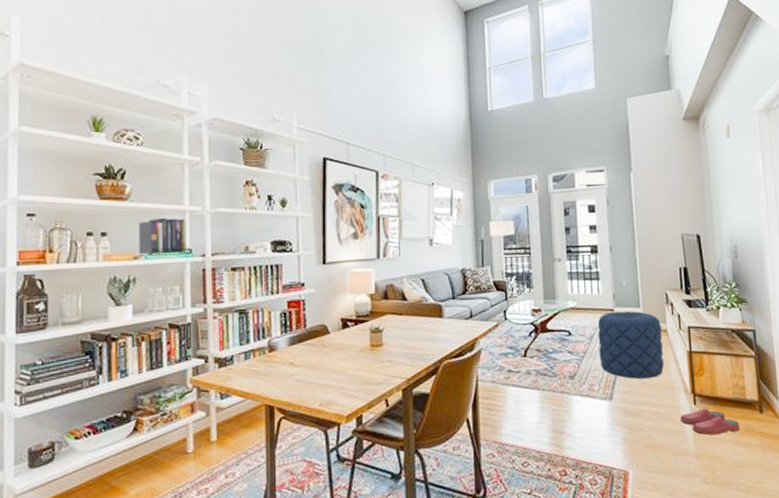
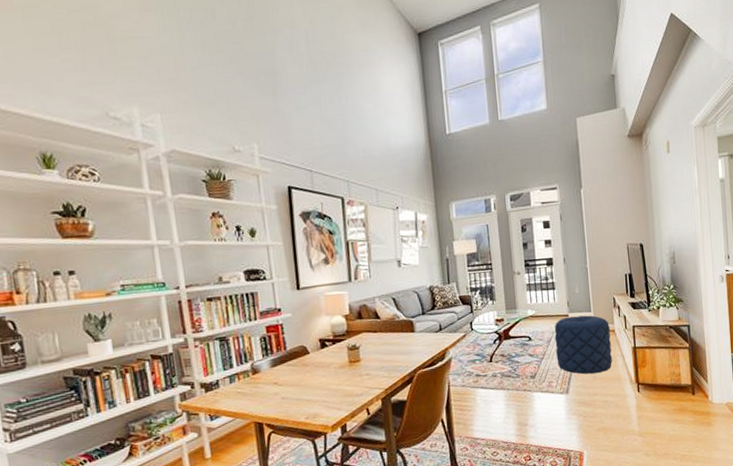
books: present [139,217,185,255] -> none [107,253,158,290]
slippers: present [680,408,739,435] -> none [626,394,676,417]

